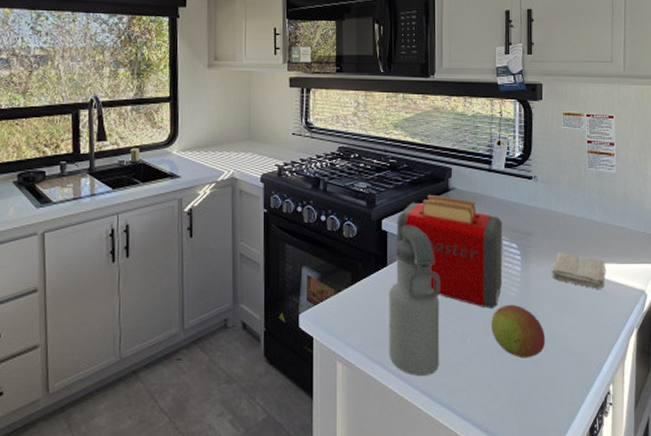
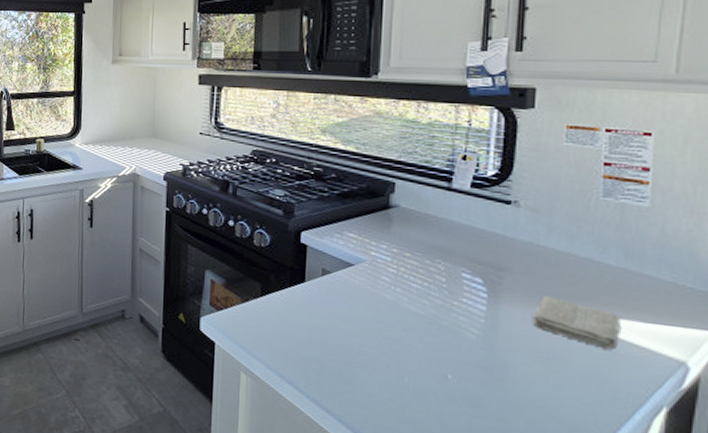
water bottle: present [389,226,440,377] -> none [302,241,371,407]
toaster: present [397,194,503,309] -> none [319,209,464,348]
fruit: present [491,304,546,359] -> none [438,347,518,413]

